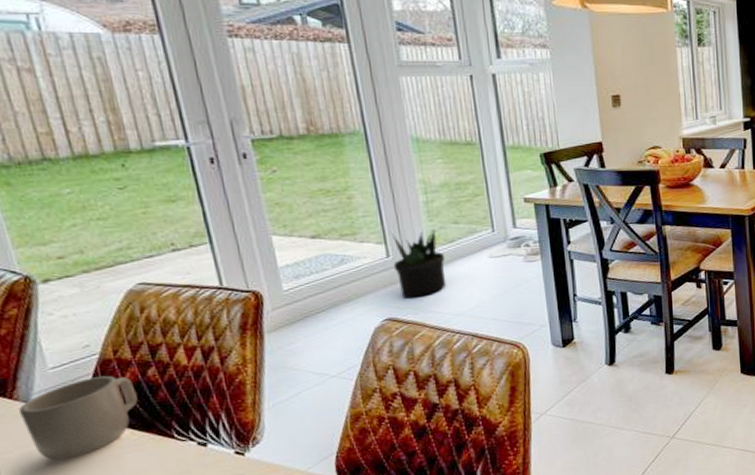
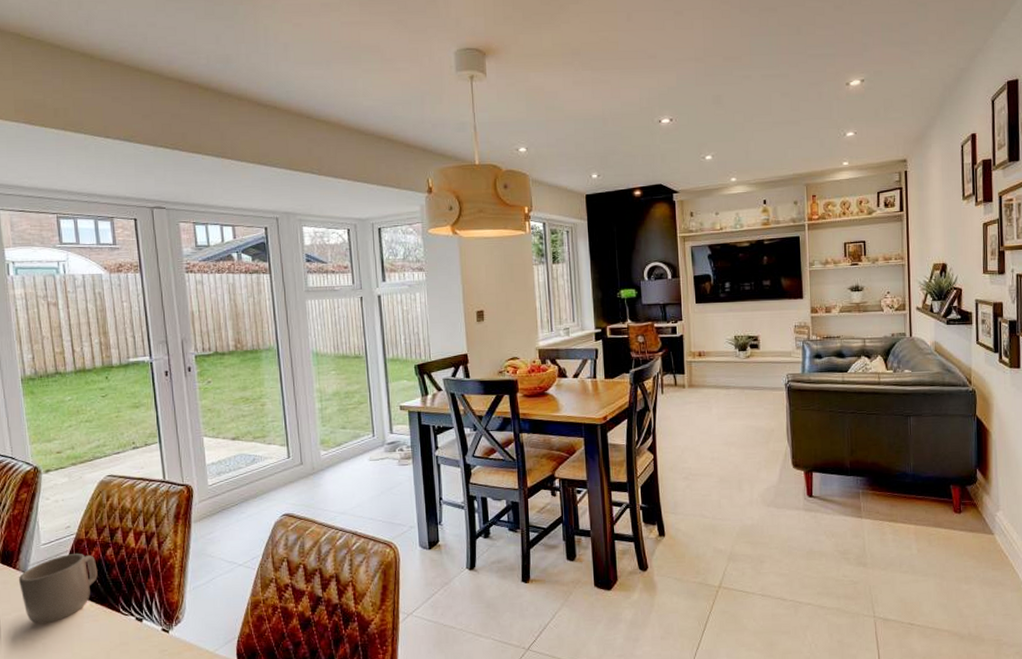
planter: present [391,228,447,298] -> none [292,432,334,496]

